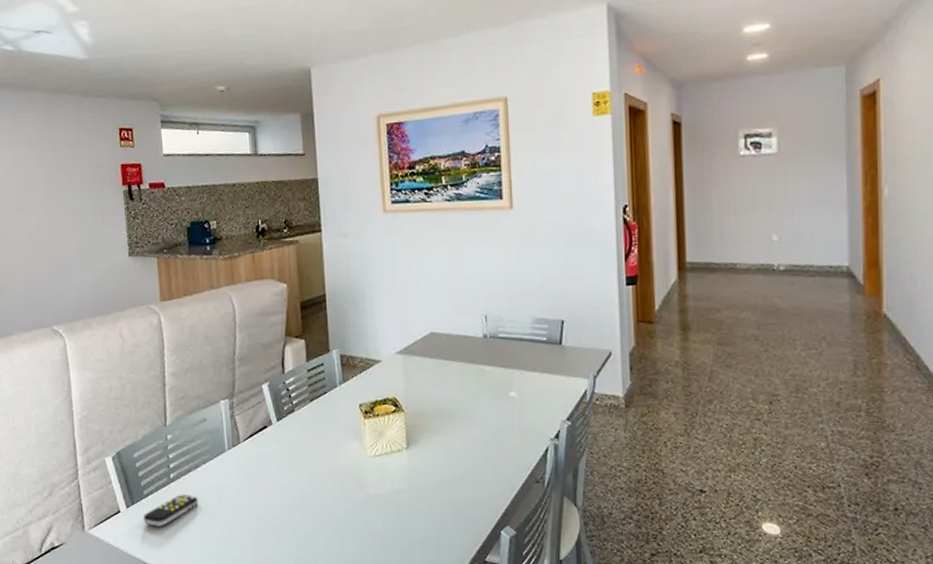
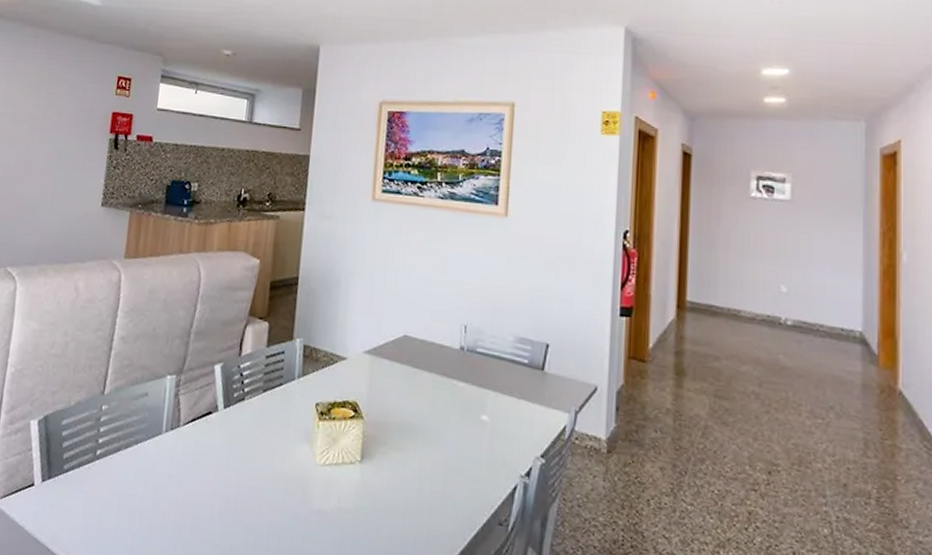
remote control: present [143,494,199,526] -> none [56,474,122,510]

